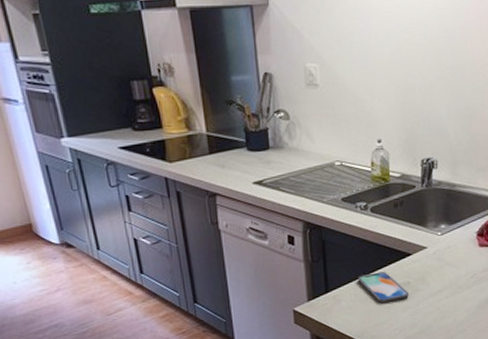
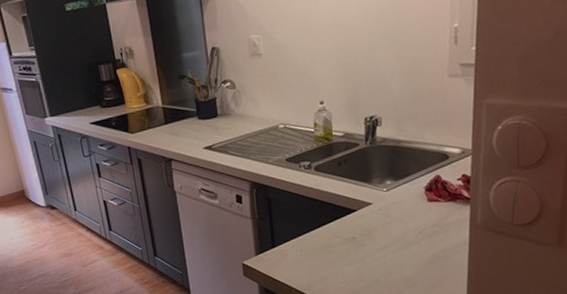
smartphone: present [358,272,409,303] -> none [303,228,354,257]

